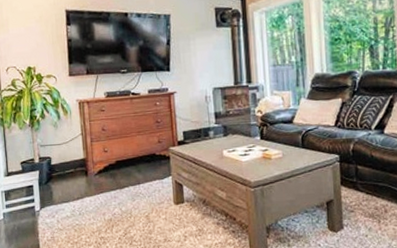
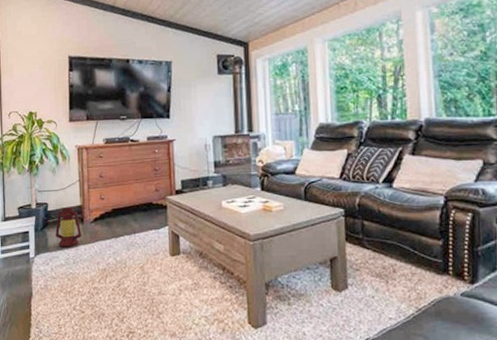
lantern: none [60,160,87,200] -> present [55,206,82,247]

